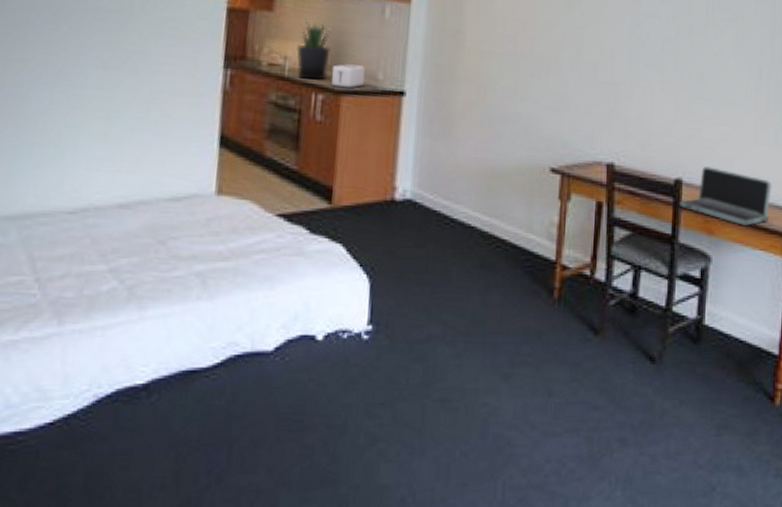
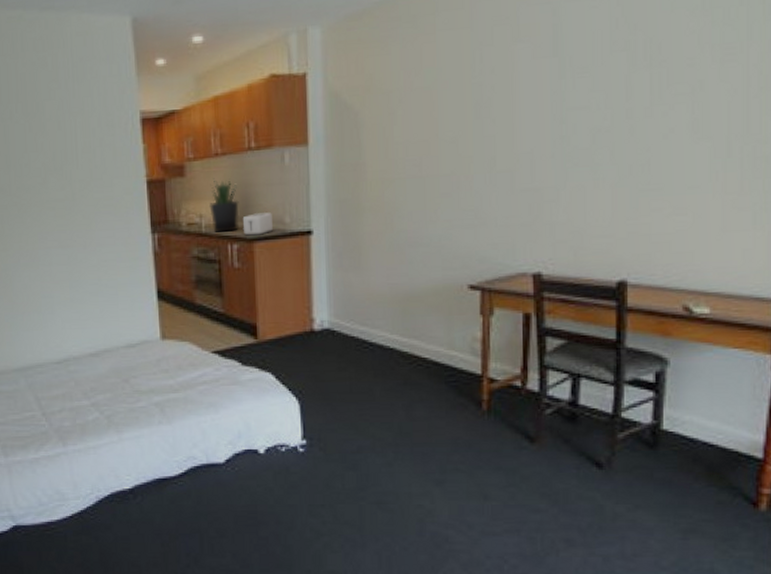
laptop: present [679,166,771,226] -> none [625,263,749,323]

